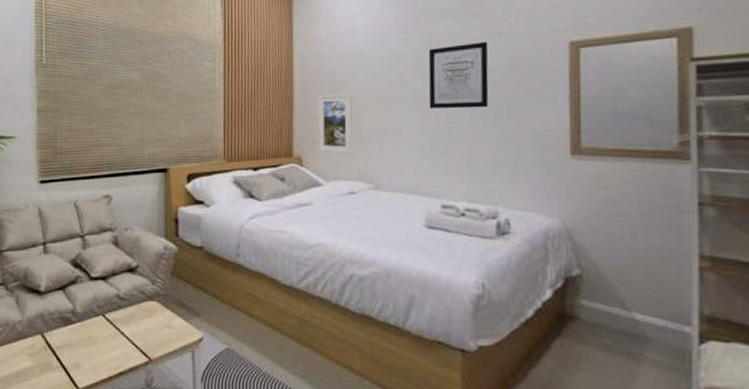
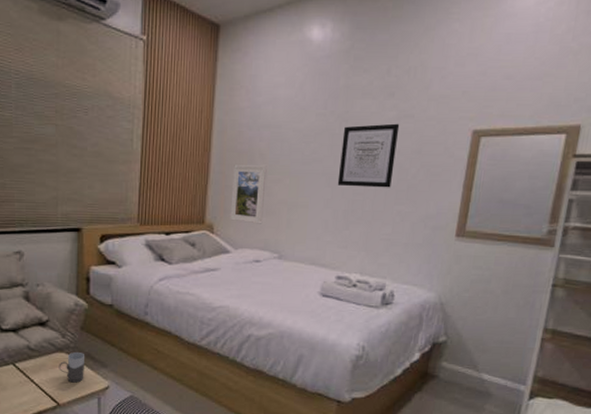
mug: none [149,300,177,335] -> present [58,352,85,383]

